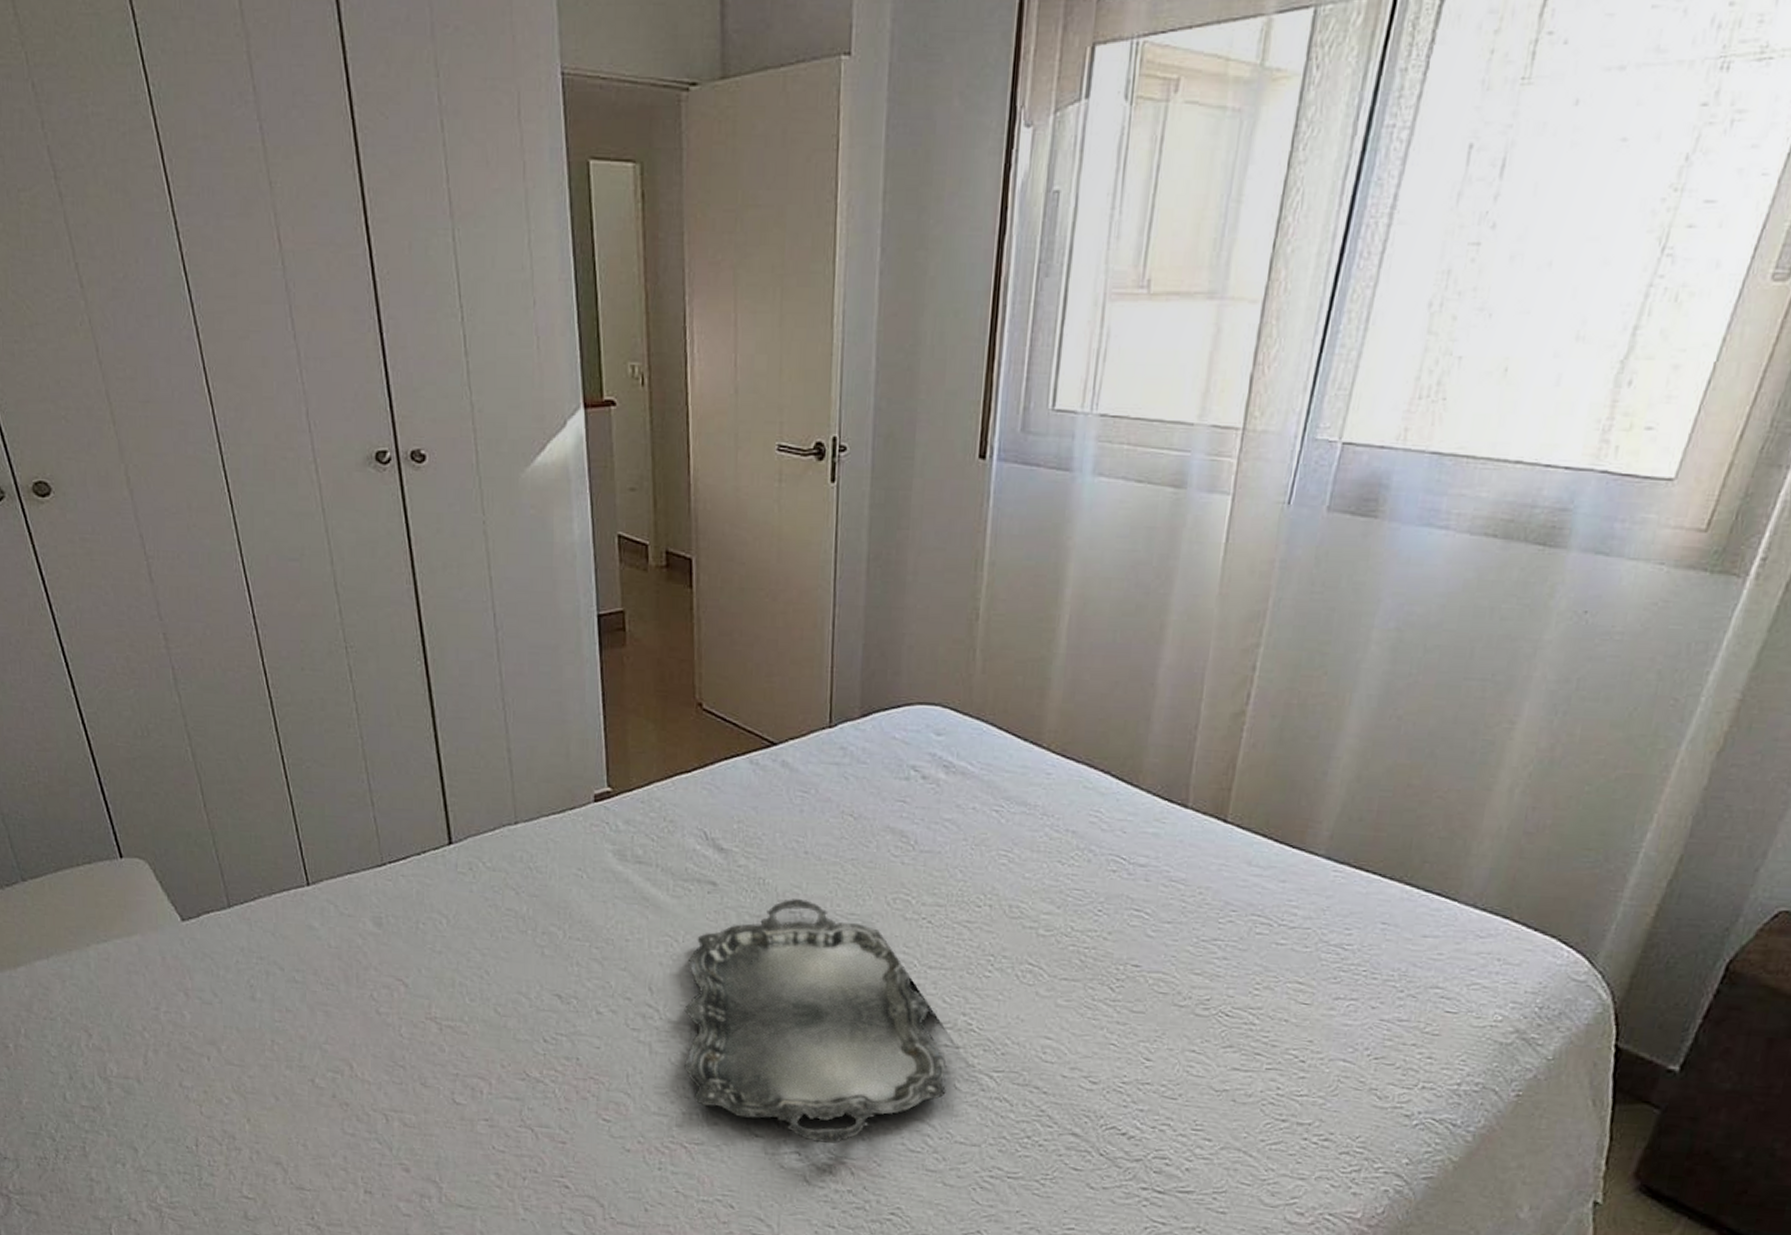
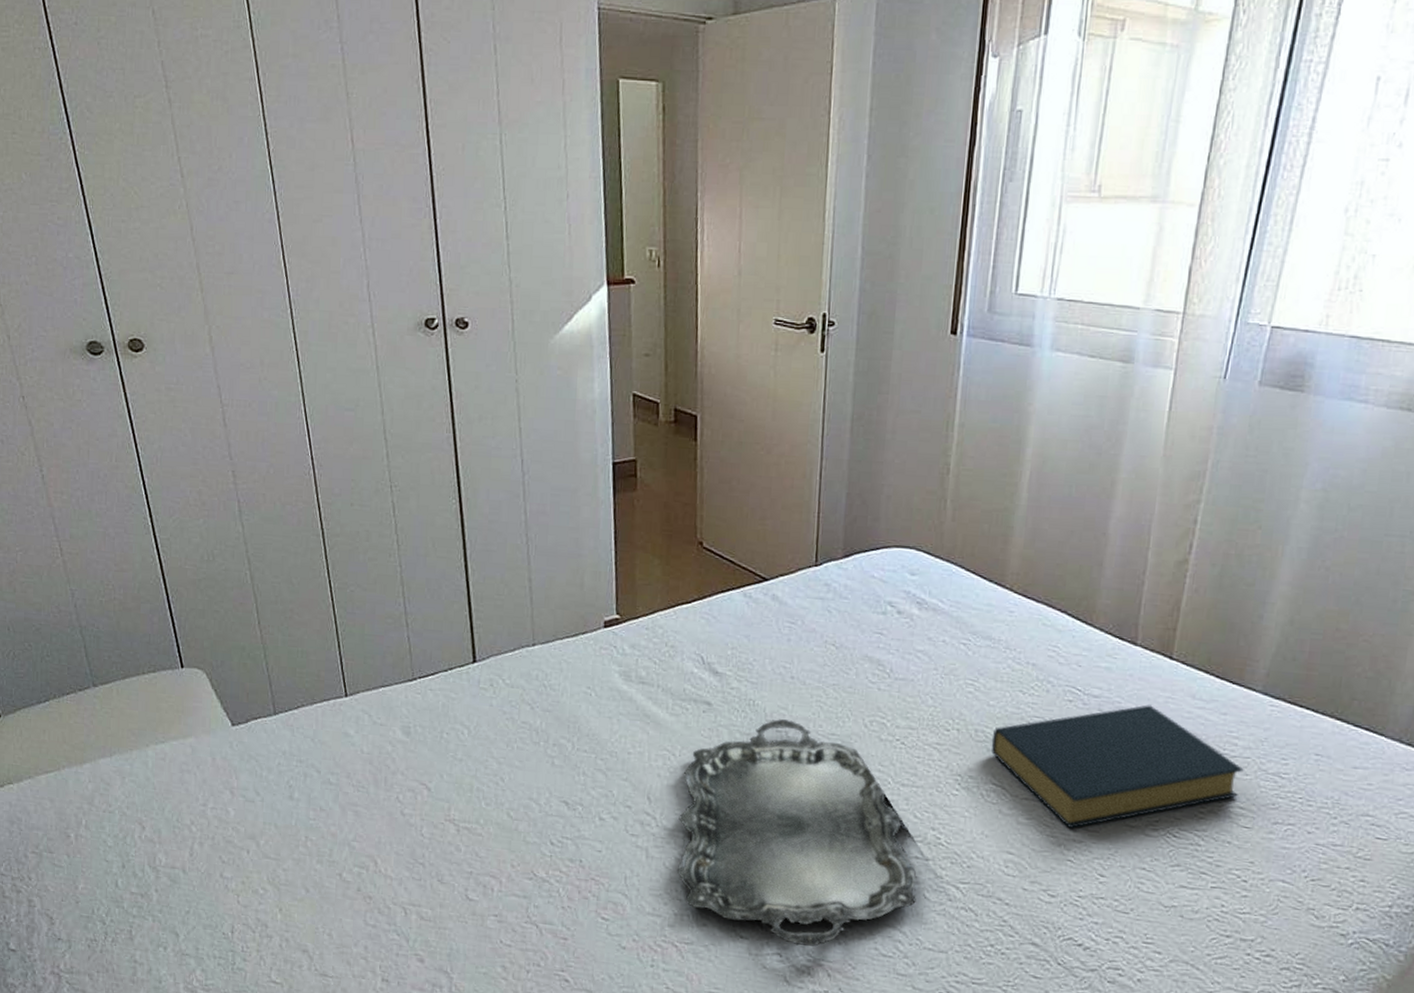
hardback book: none [1027,873,1304,1011] -> present [991,705,1244,829]

